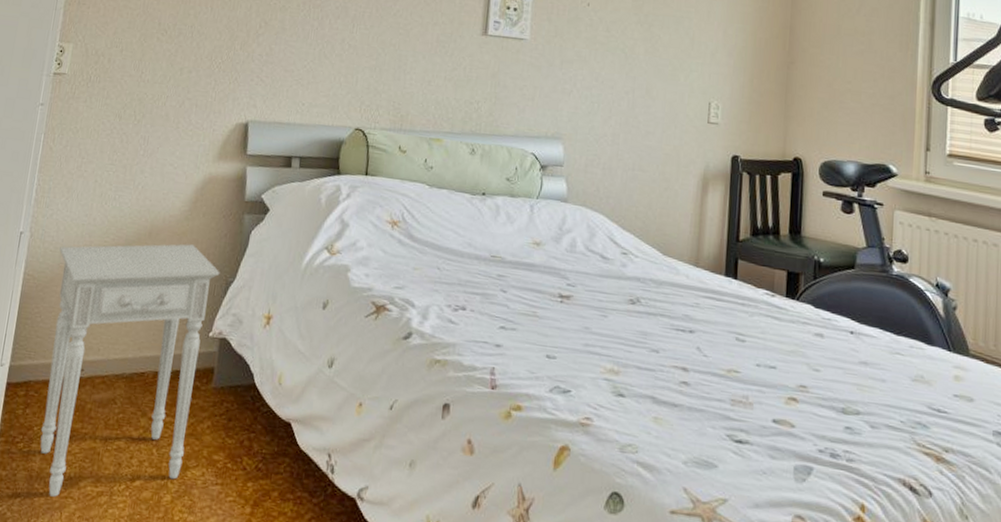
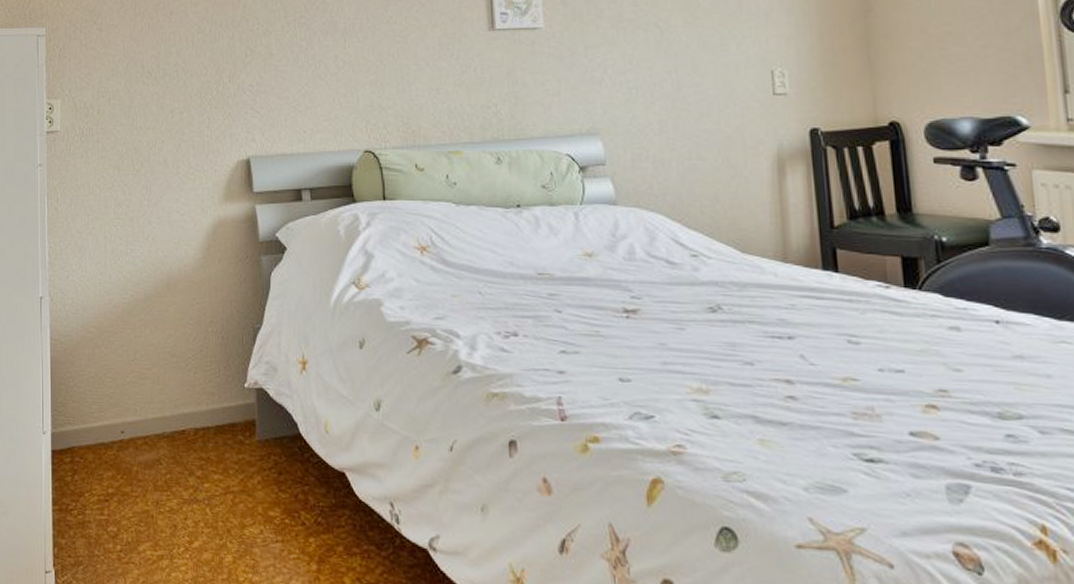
nightstand: present [40,244,220,497] -> none [81,293,246,563]

